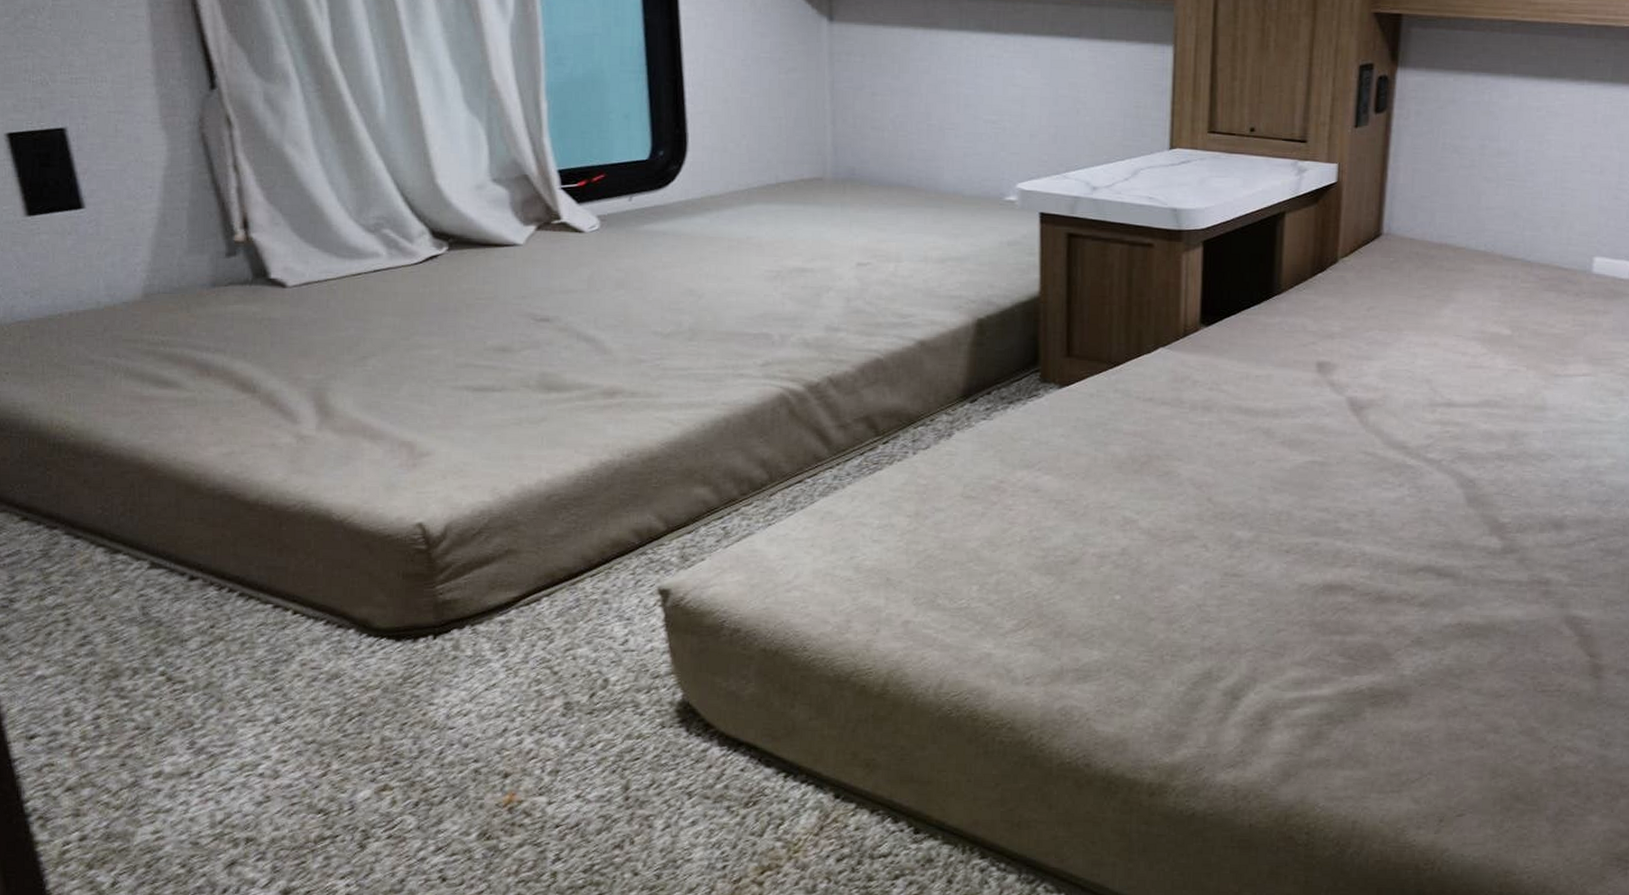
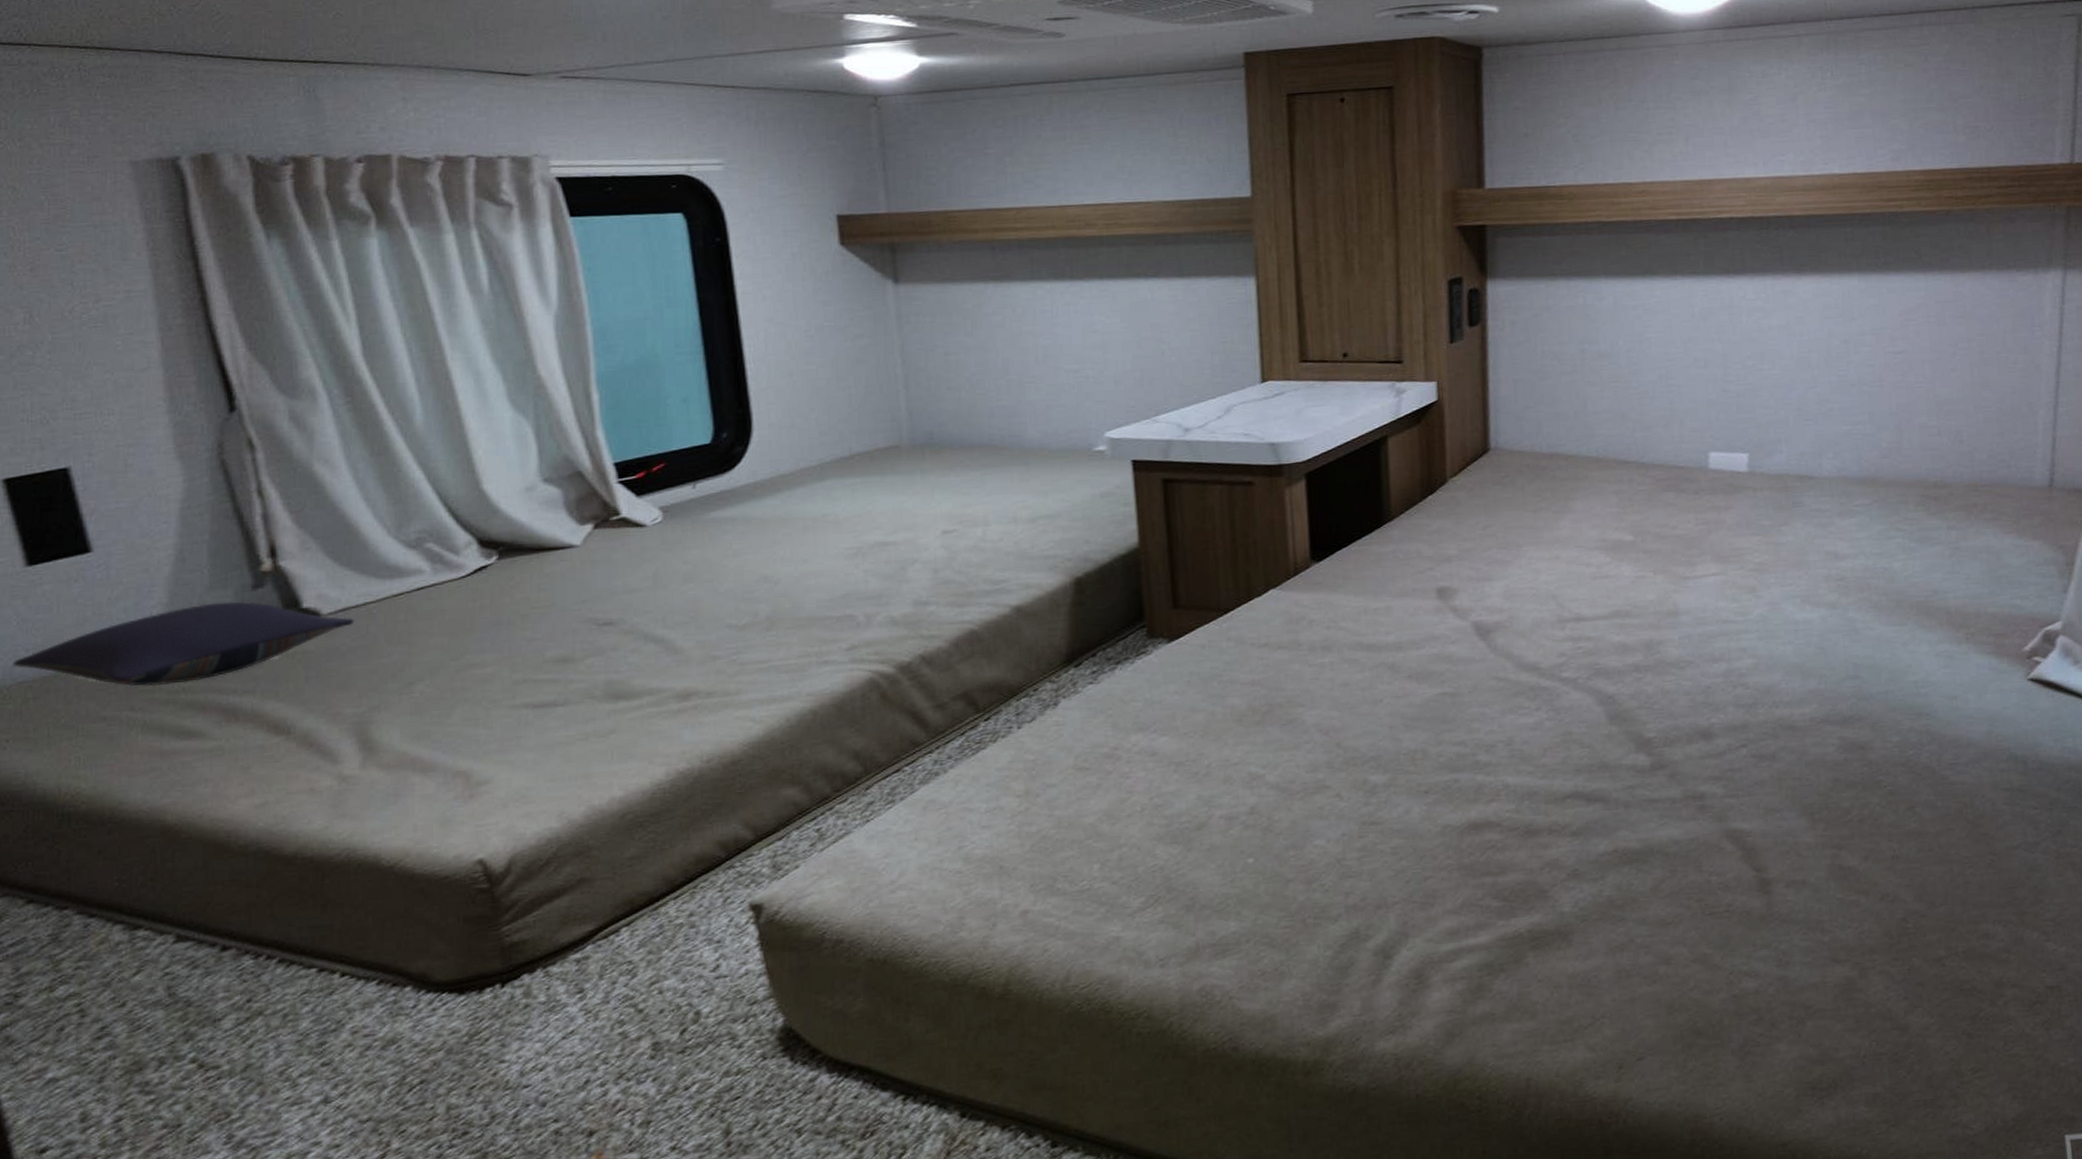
pillow: none [13,266,316,337] -> present [13,601,354,687]

